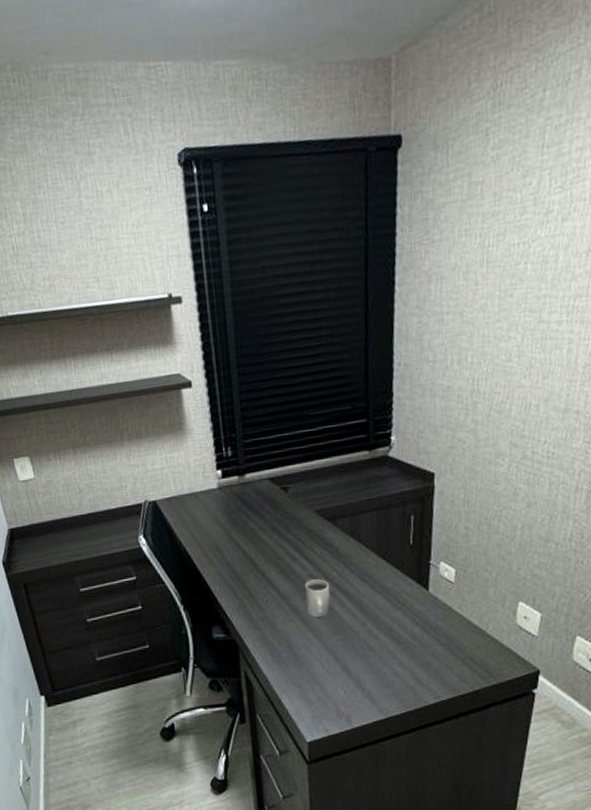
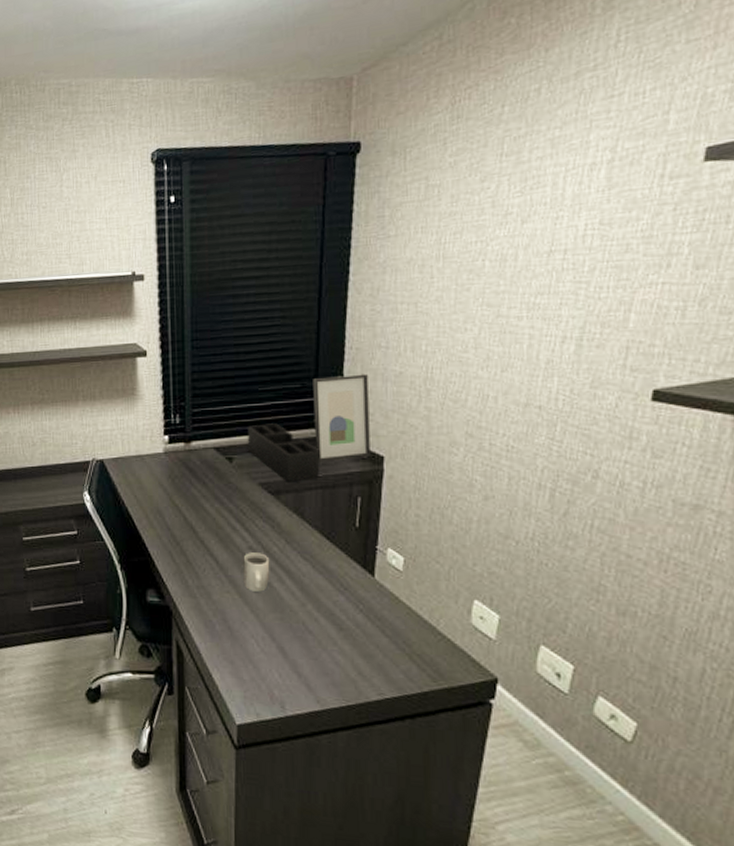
desk organizer: none [301,448,375,507] -> present [247,423,321,482]
picture frame: none [363,390,422,484] -> present [313,373,371,462]

